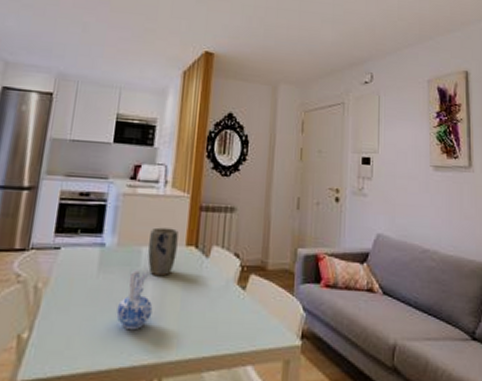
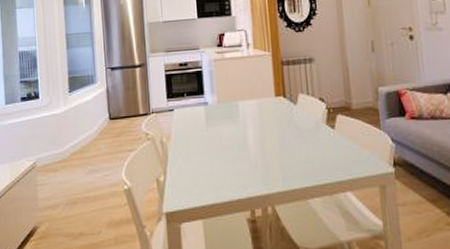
ceramic pitcher: present [116,269,153,331] -> none [227,120,257,170]
plant pot: present [147,227,179,275] -> none [243,83,269,124]

